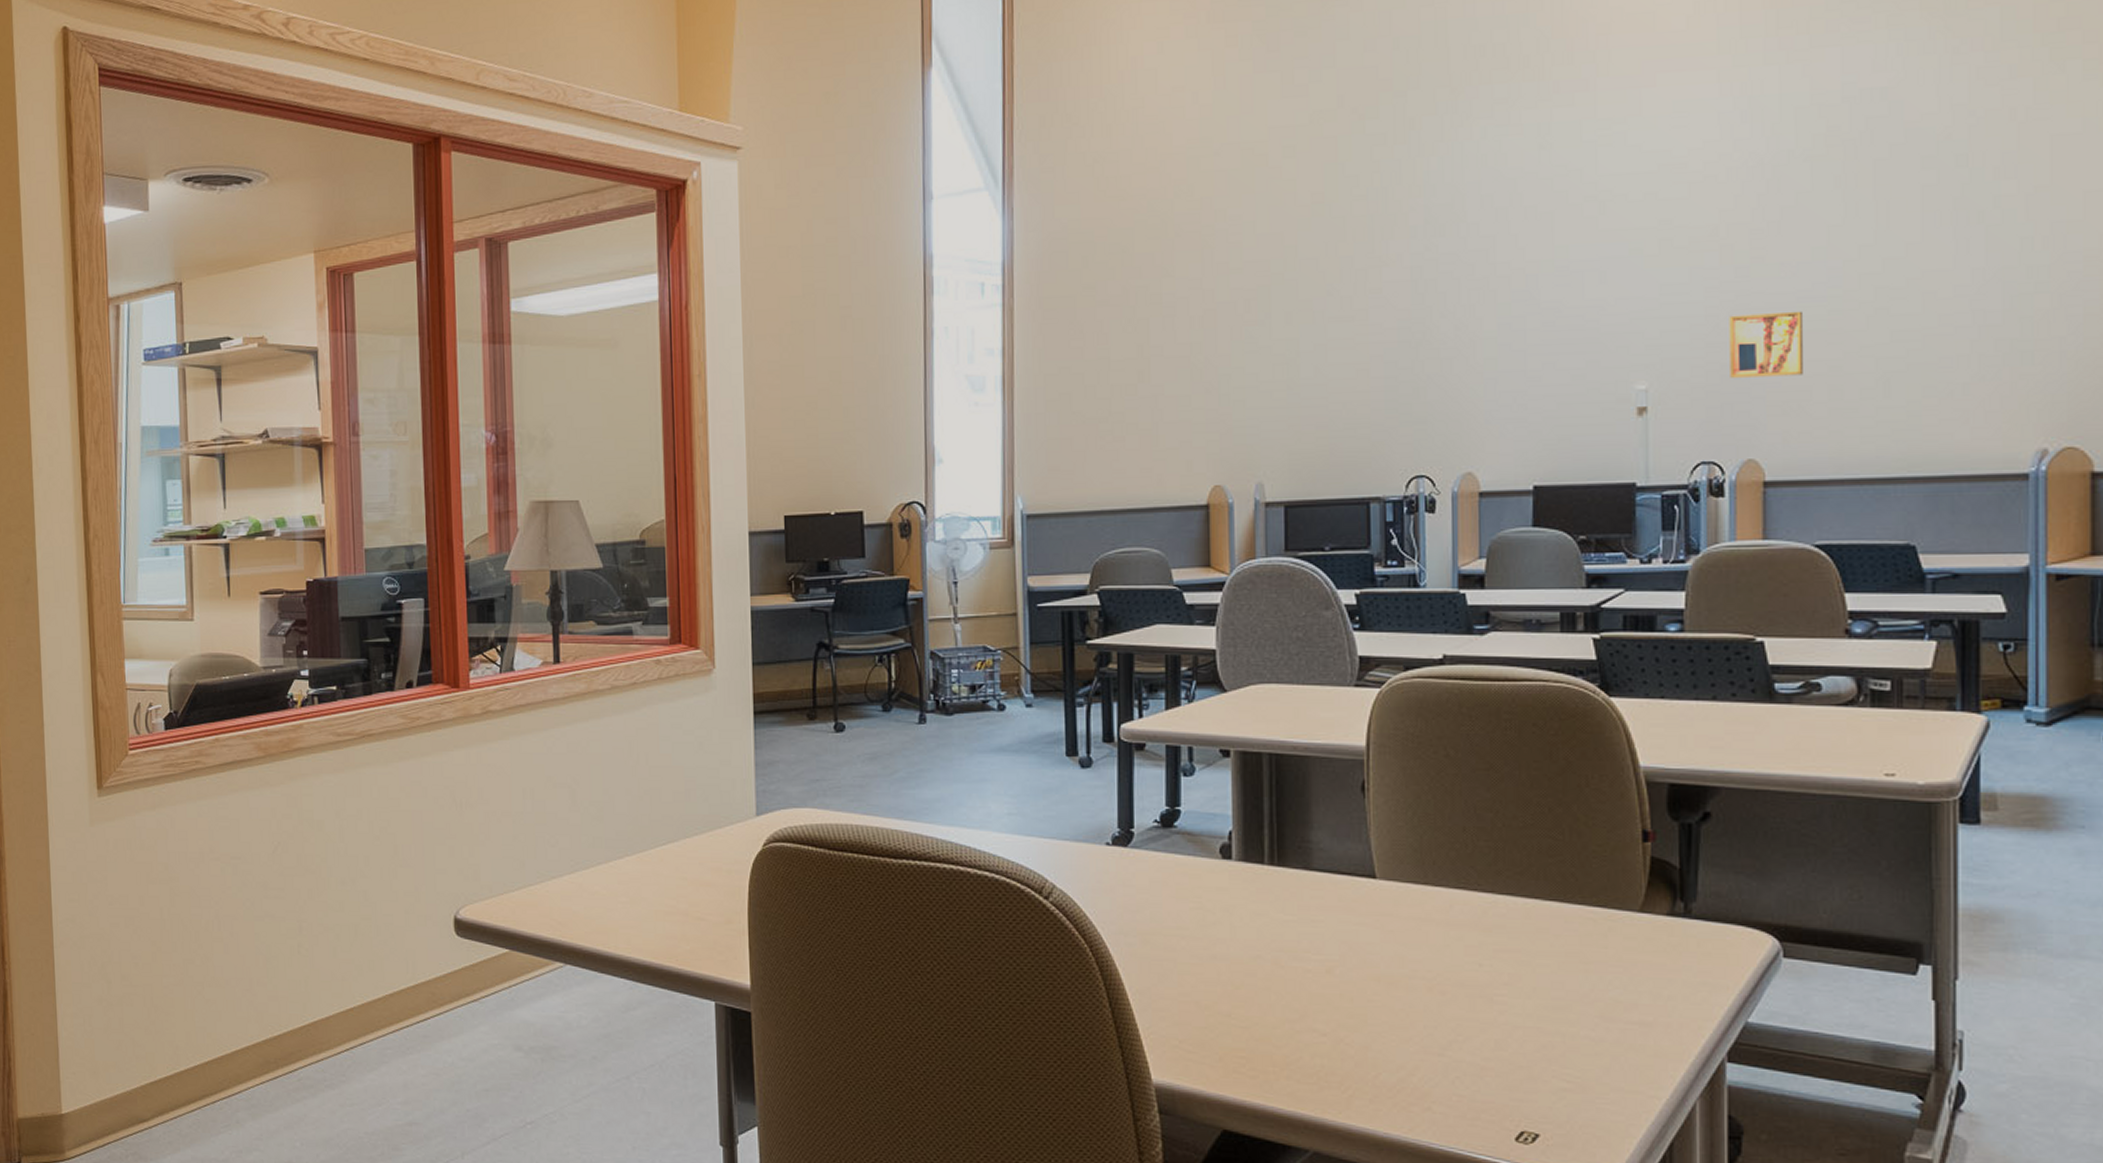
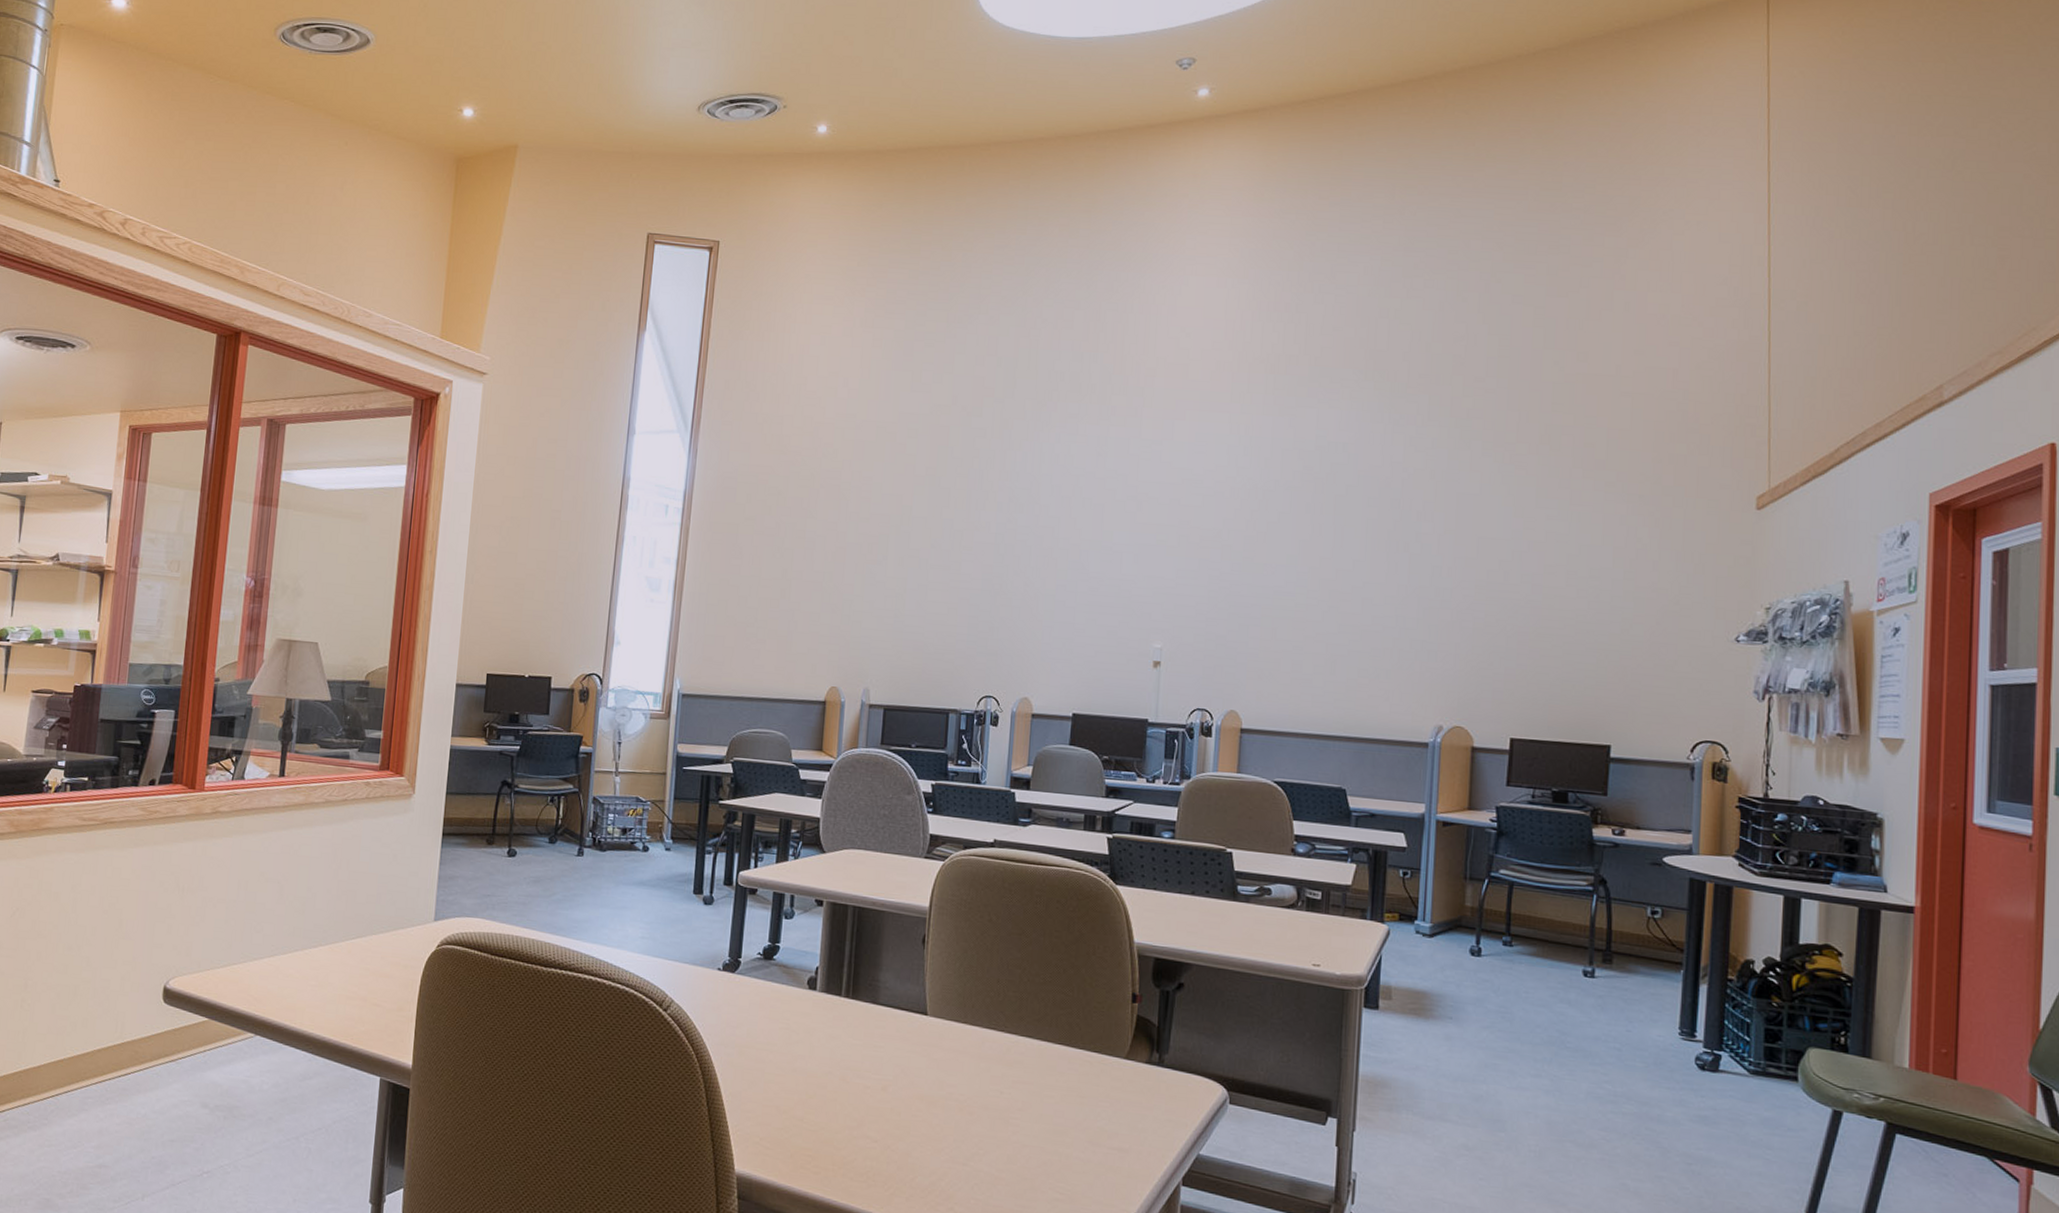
wall art: present [1729,311,1803,378] -> none [1222,599,1277,651]

